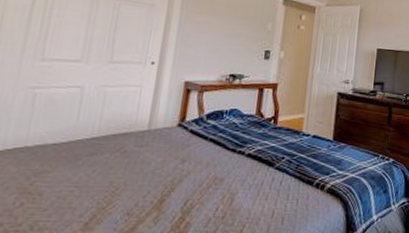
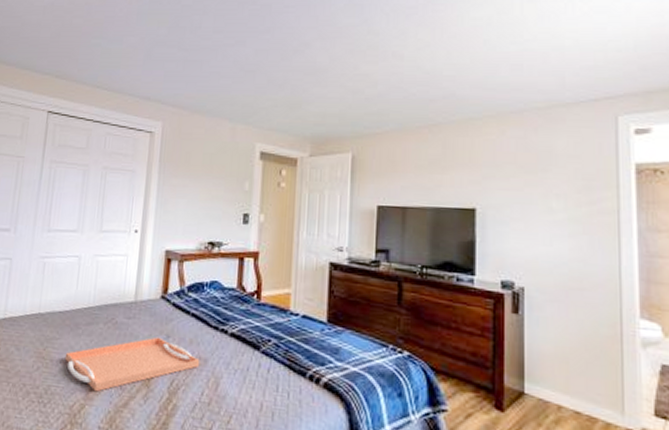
serving tray: none [58,162,216,221] -> present [64,337,200,392]

